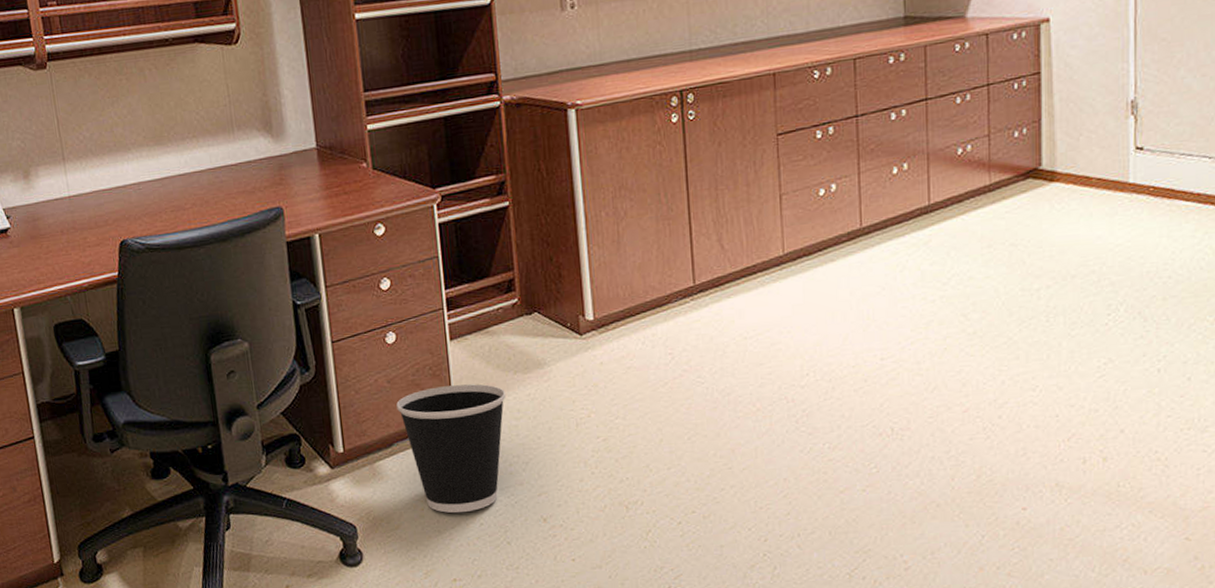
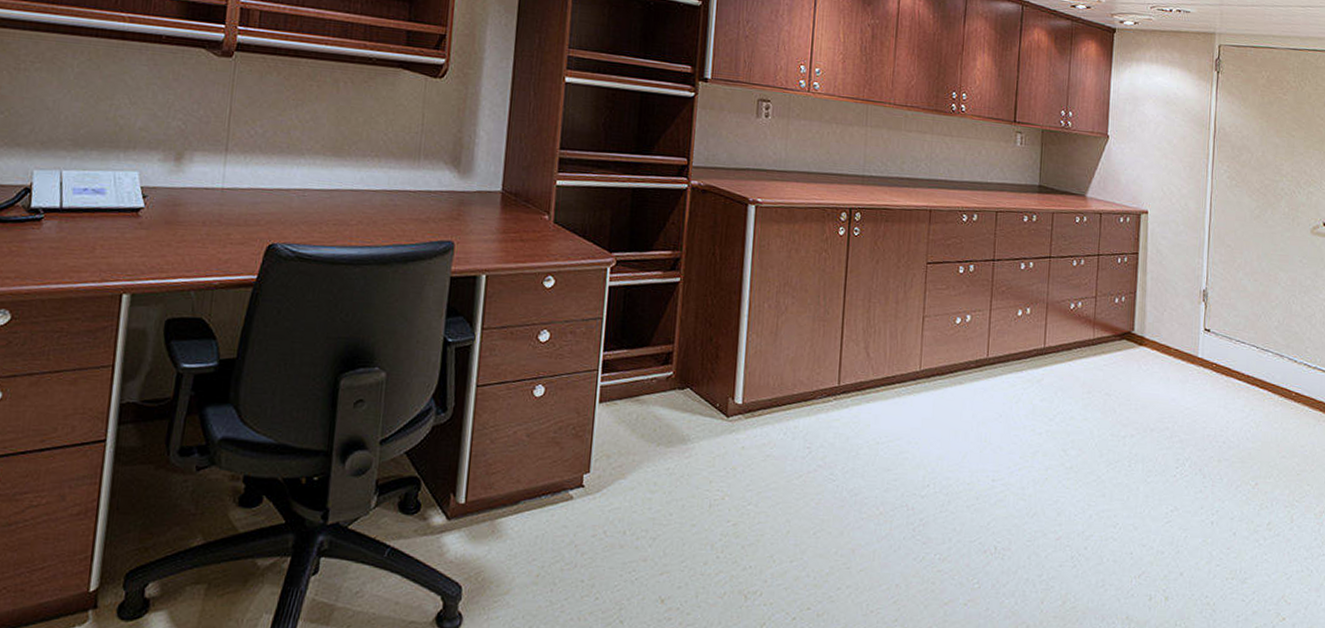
wastebasket: present [396,384,506,513] -> none [531,448,646,584]

